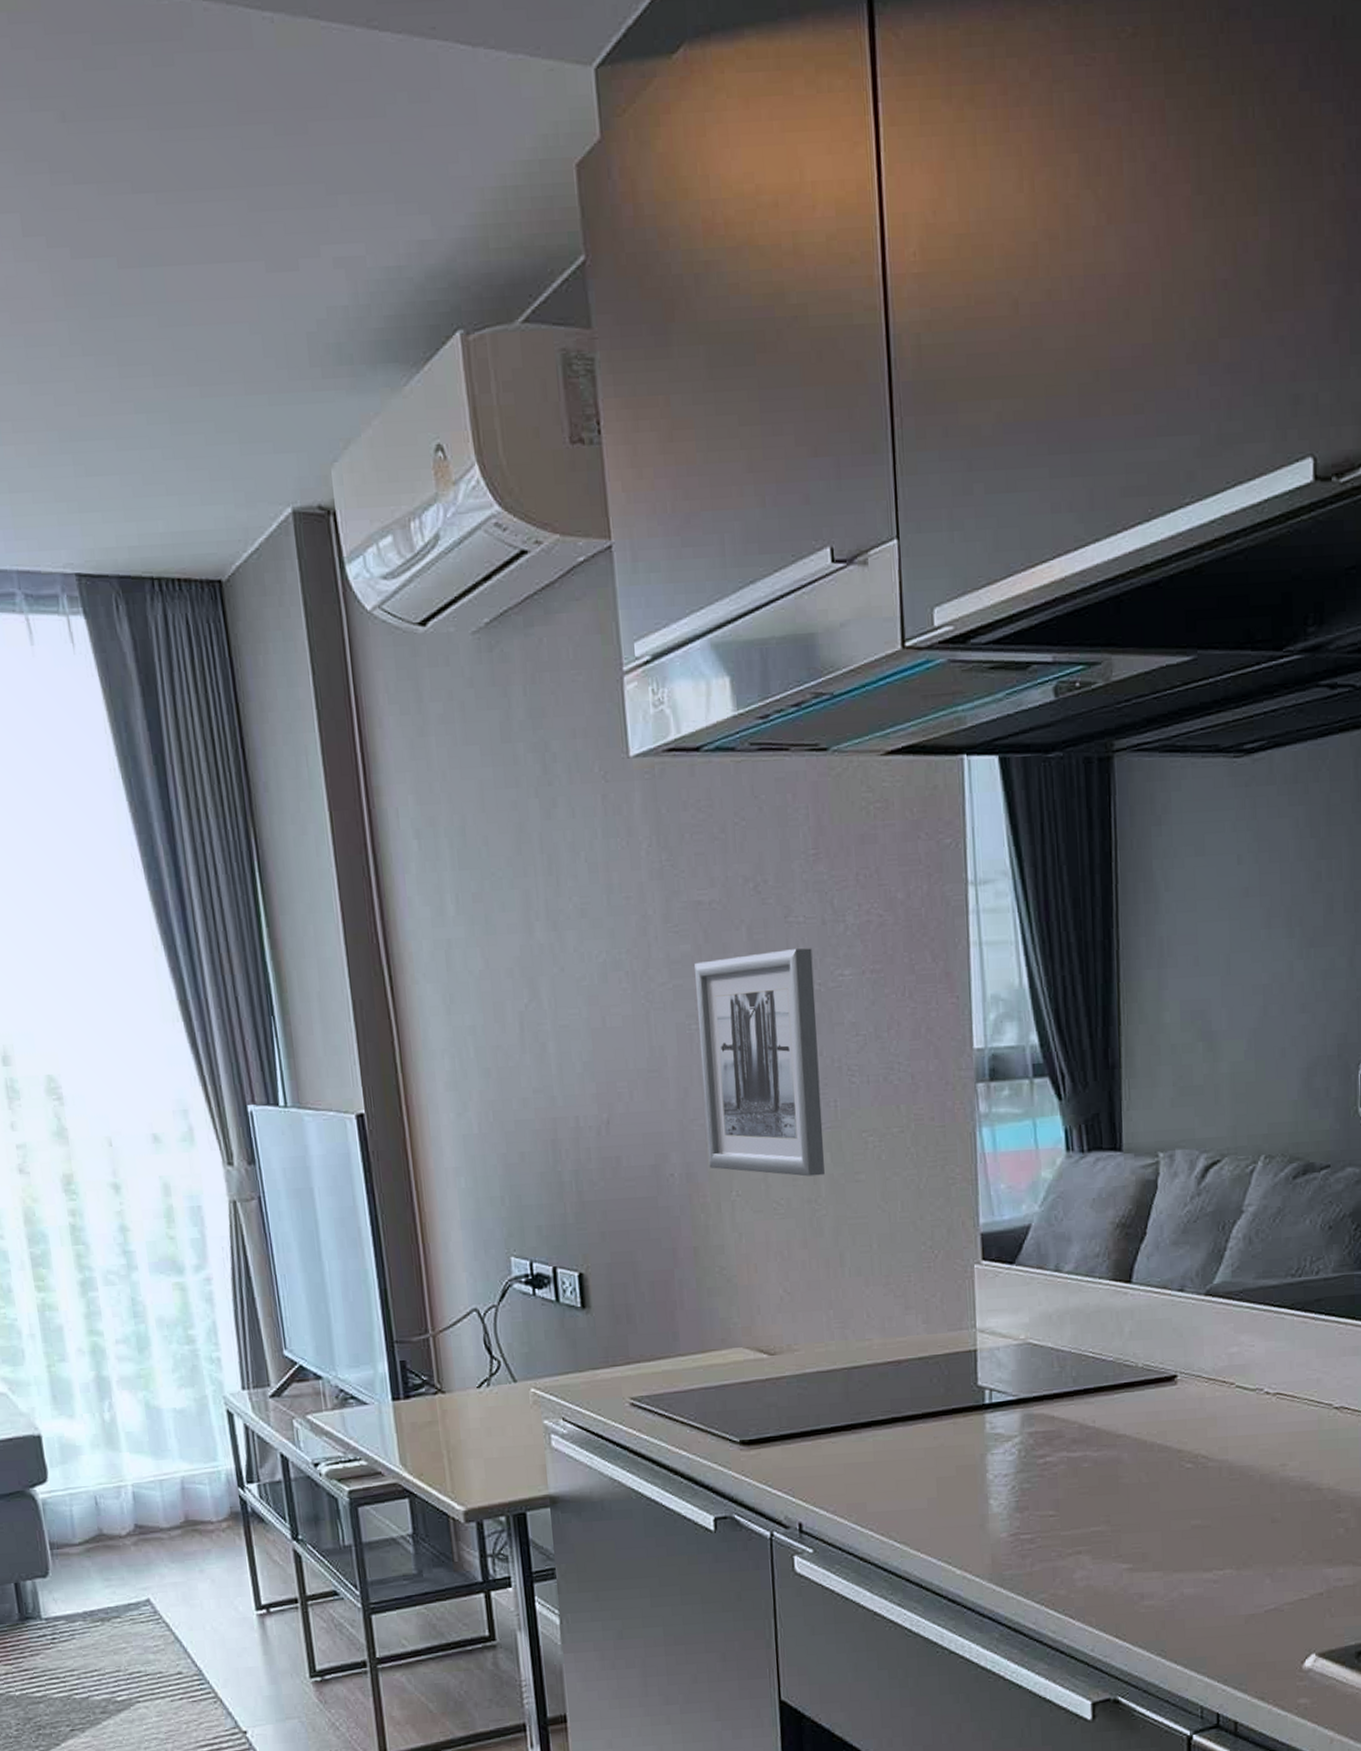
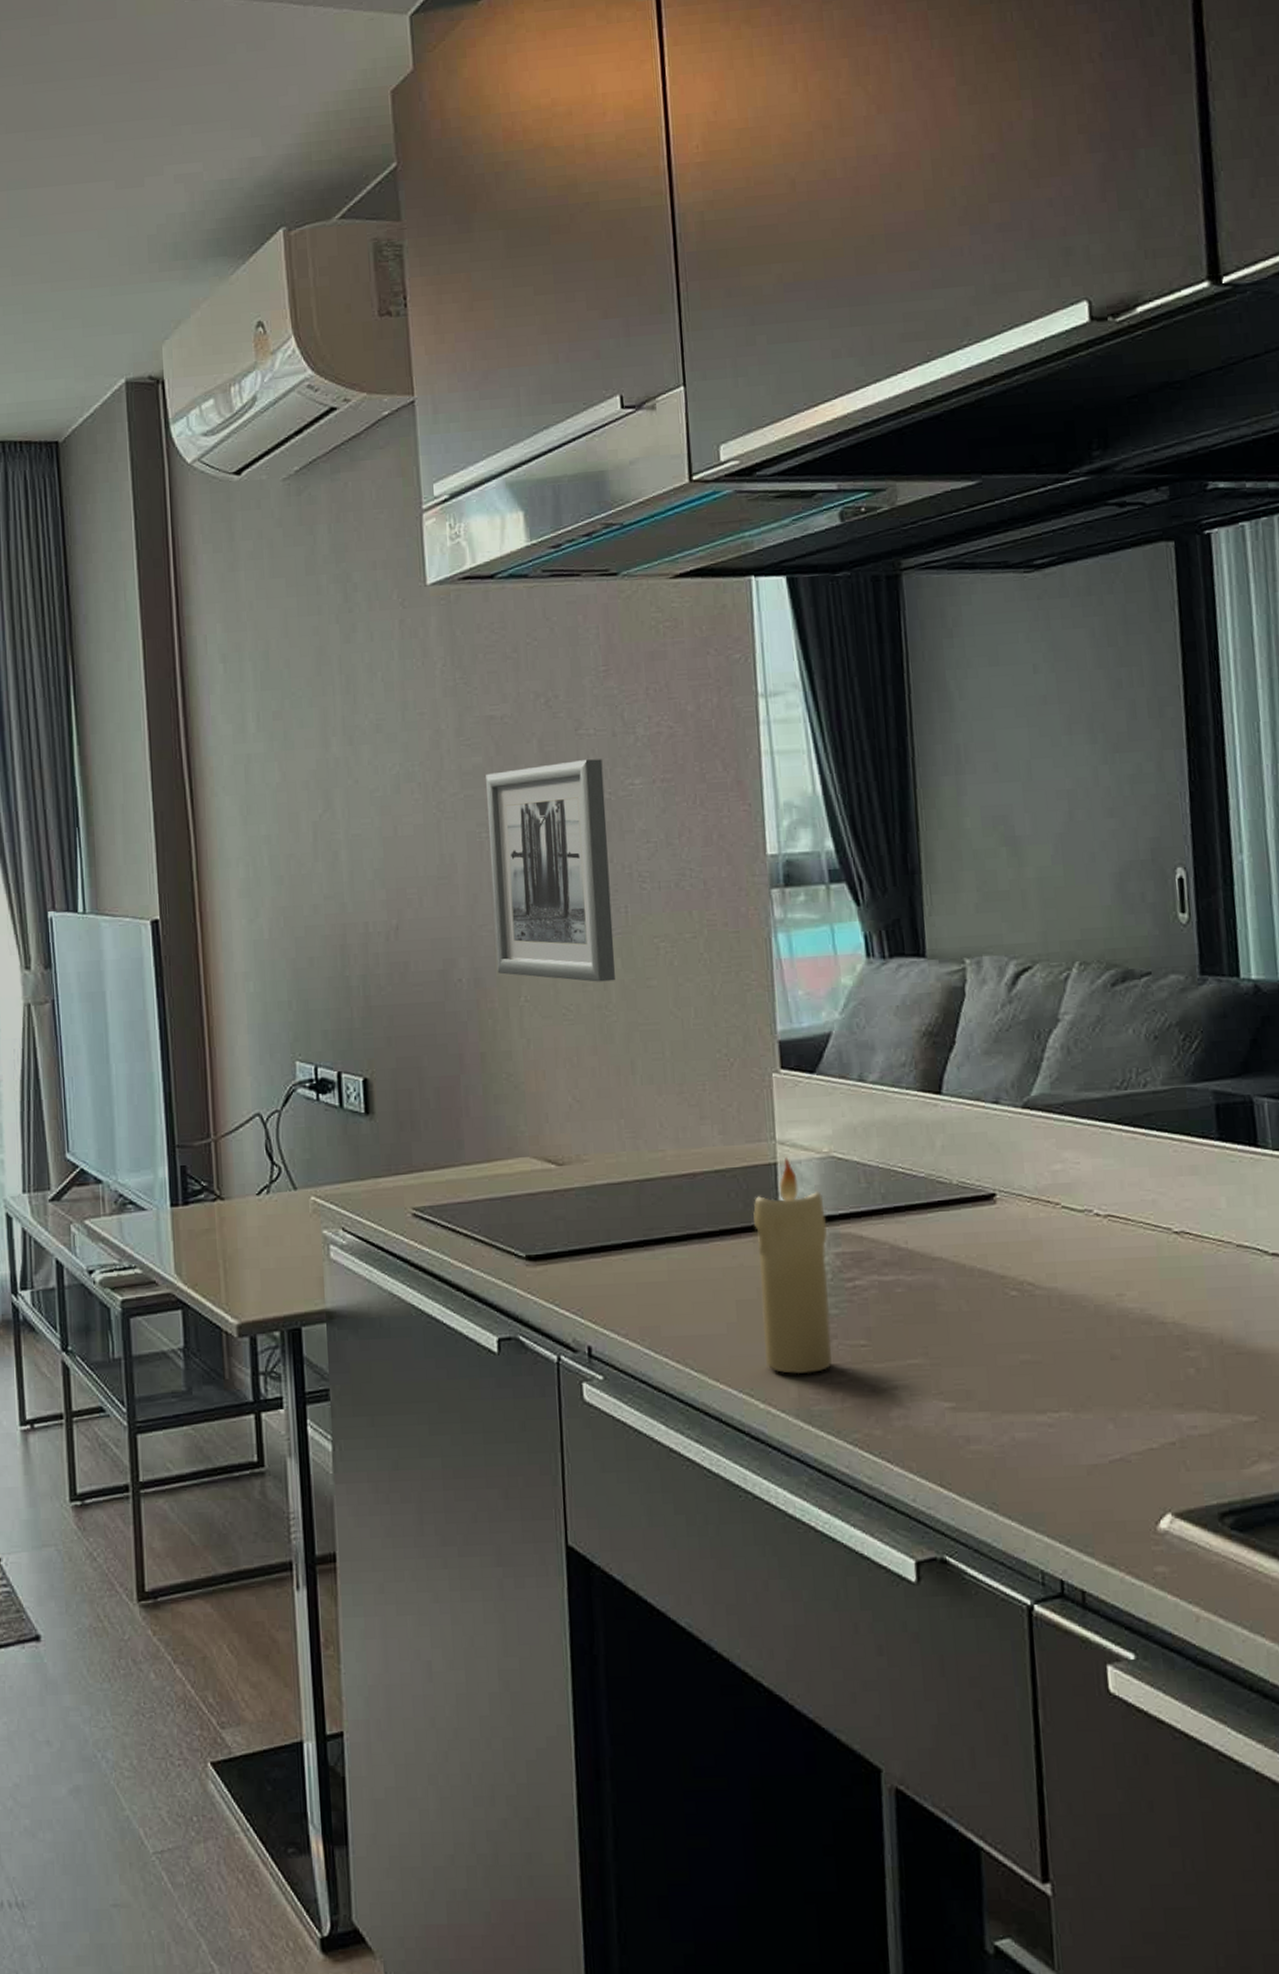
candle: none [954,1343,1023,1543] -> present [753,1156,832,1375]

